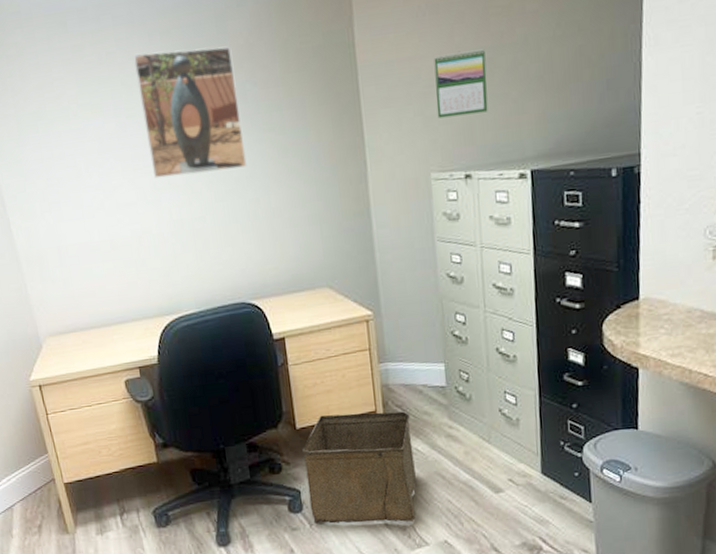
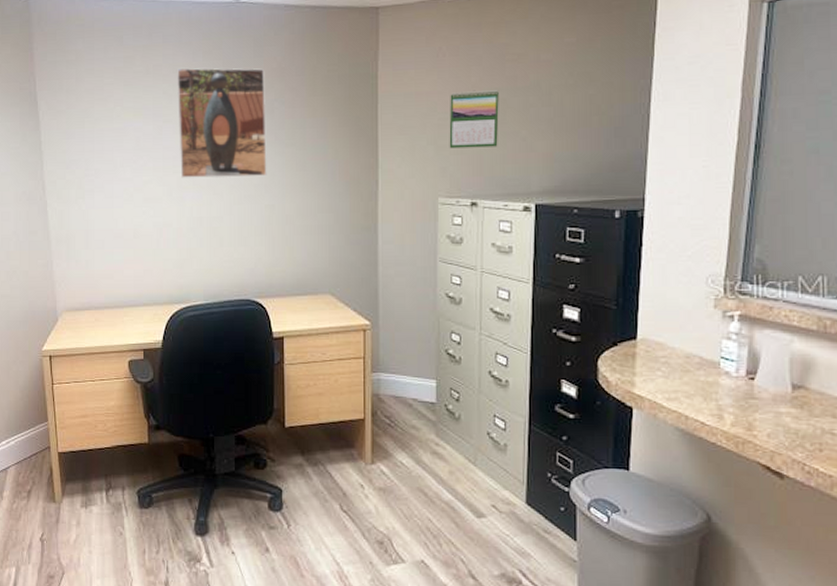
storage bin: present [302,411,416,524] -> none [288,416,398,537]

